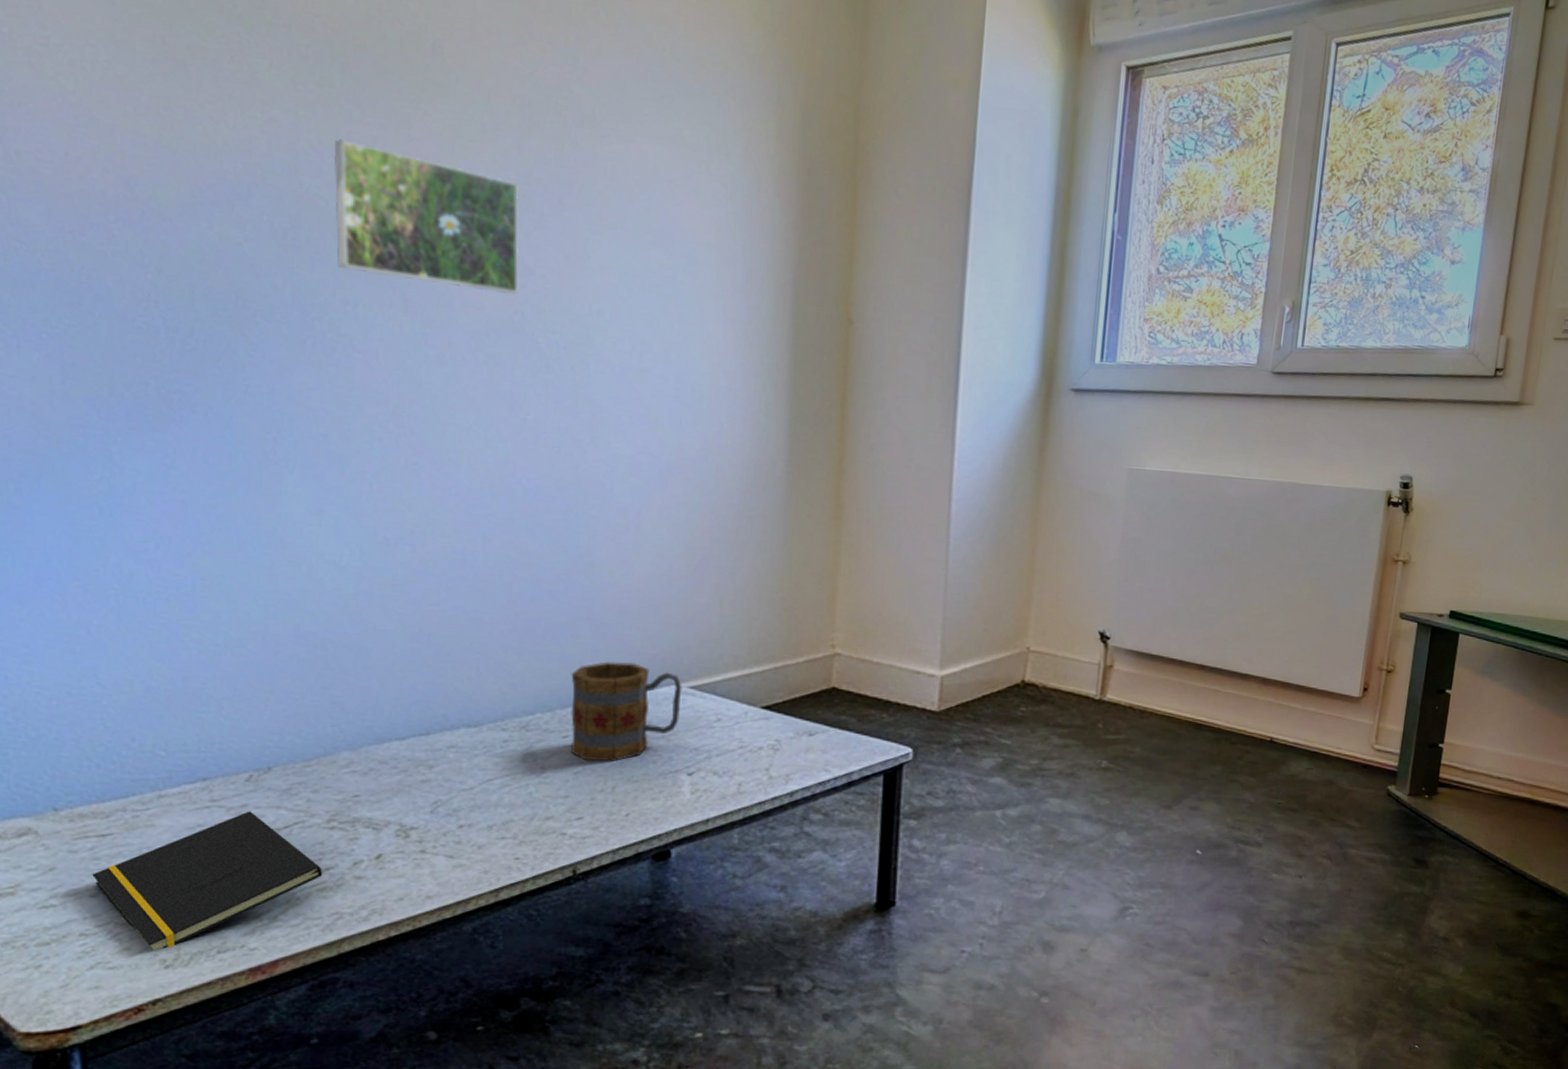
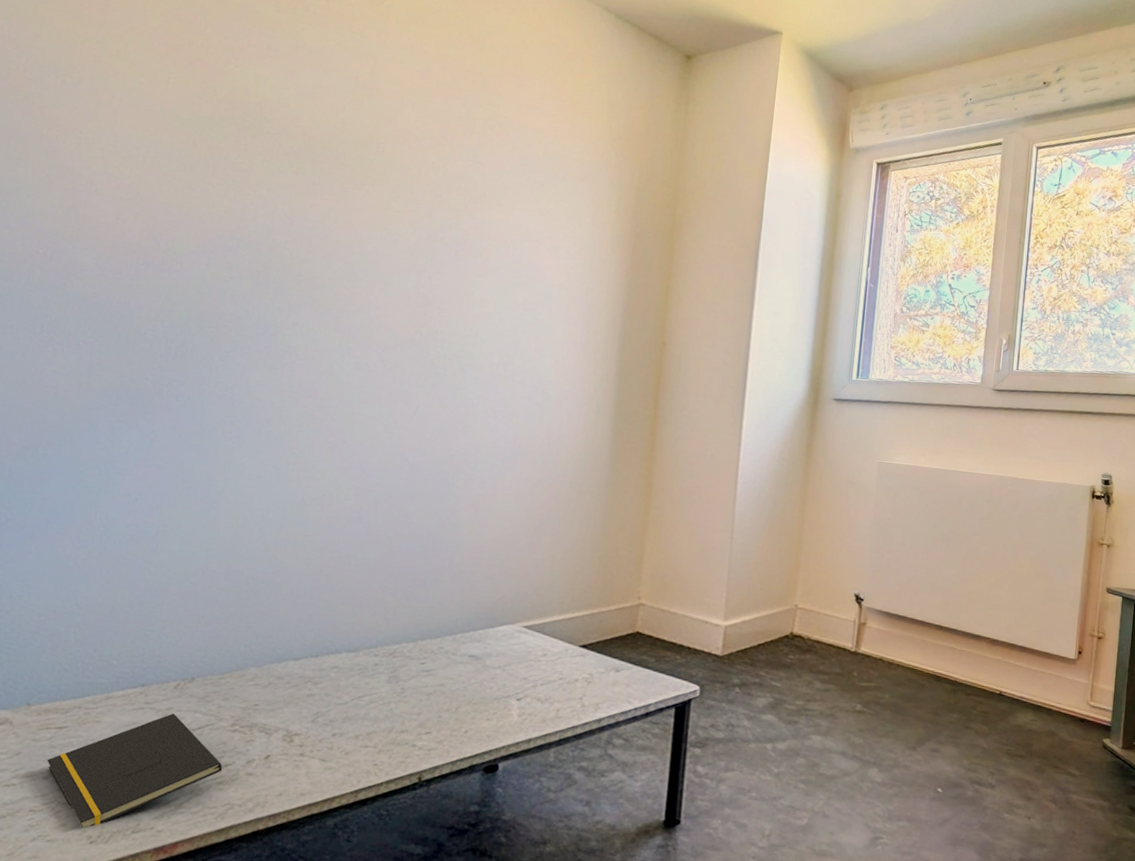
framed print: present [335,138,520,294] -> none [293,209,427,320]
mug: present [571,661,682,762] -> none [426,603,518,686]

